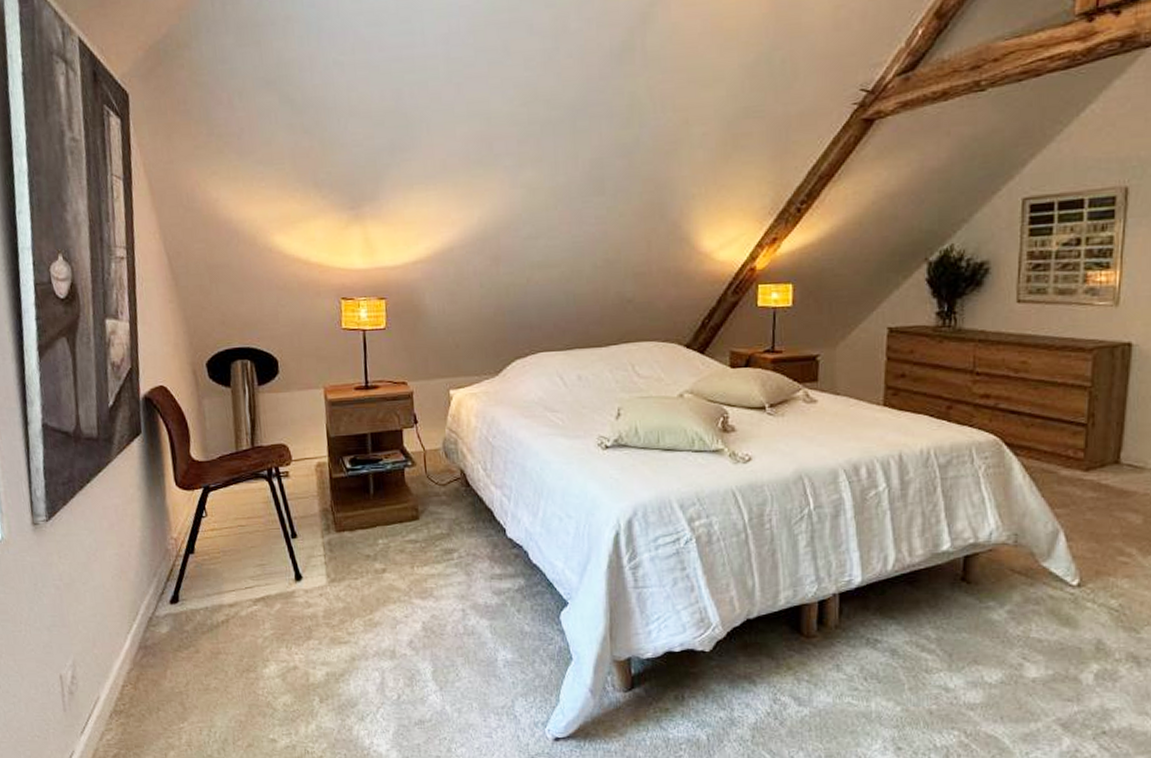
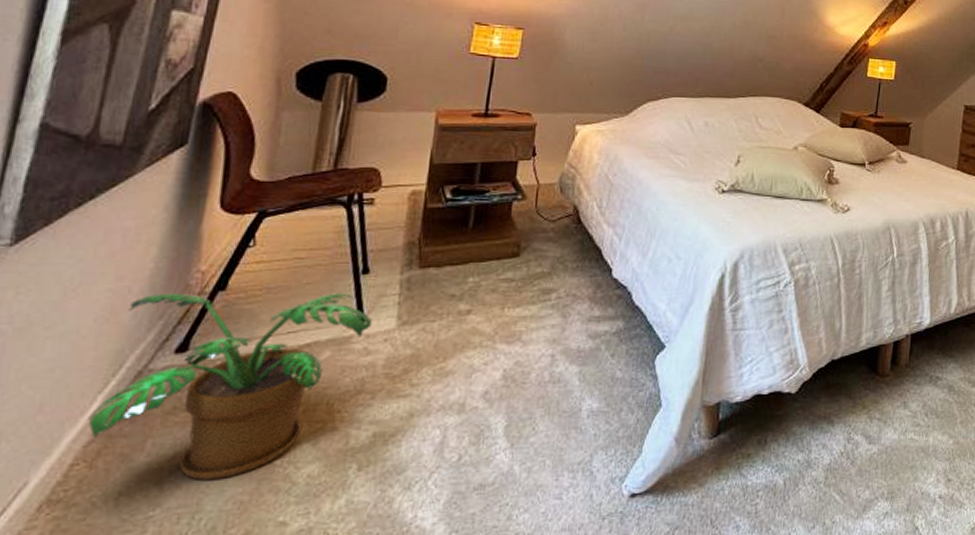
potted plant: none [125,555,307,703] -> present [88,293,372,480]

